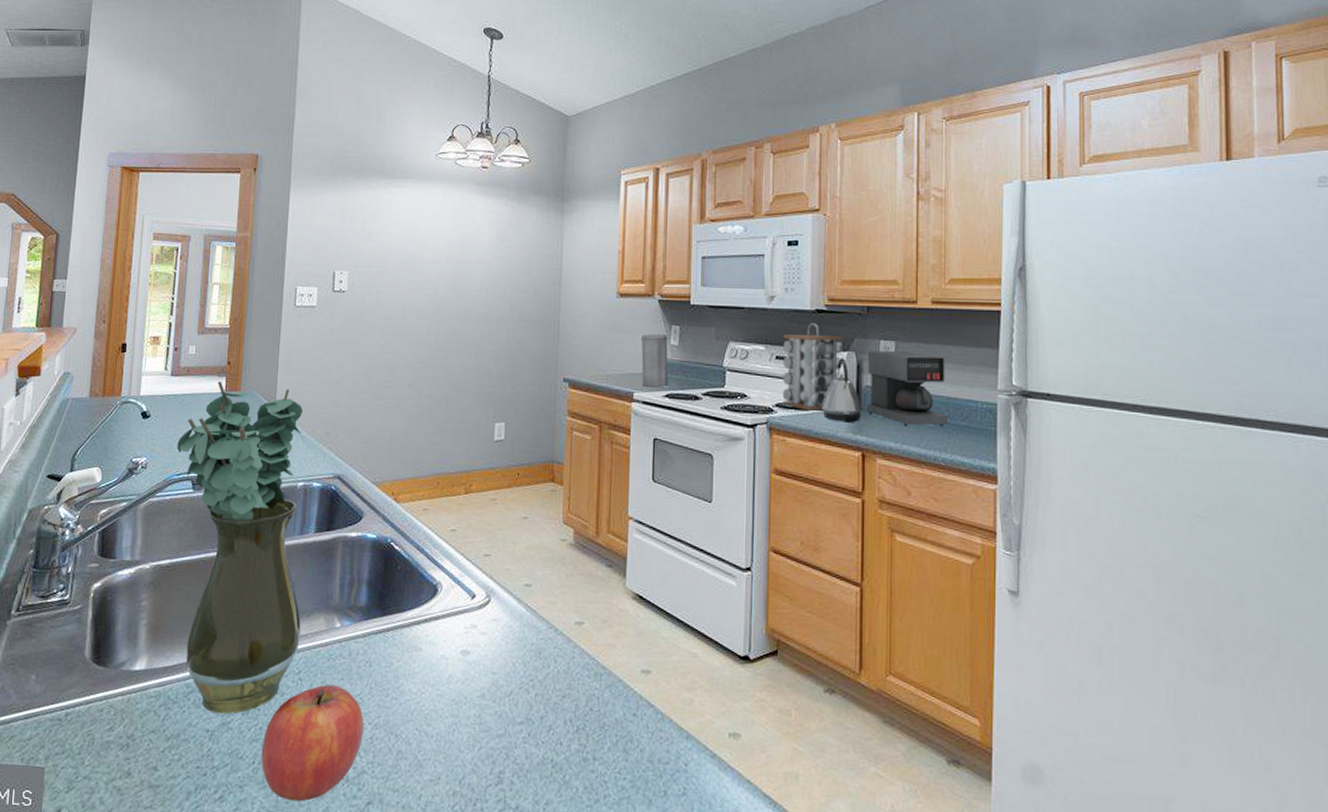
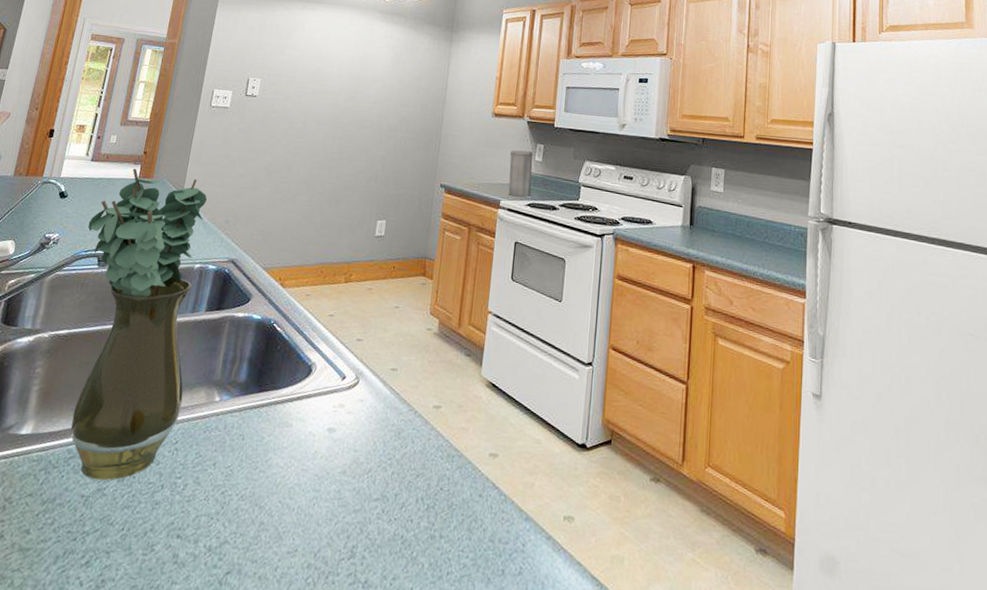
fruit: present [261,685,364,802] -> none [130,455,232,570]
spice rack: present [782,323,844,411] -> none [627,149,682,226]
kettle: present [821,358,862,423] -> none [660,181,695,238]
coffee maker: present [866,350,948,426] -> none [698,176,766,245]

